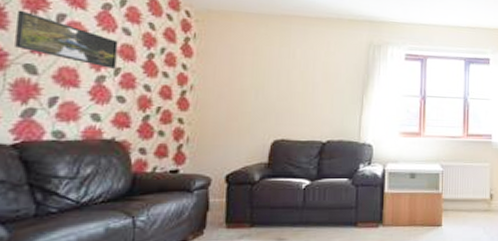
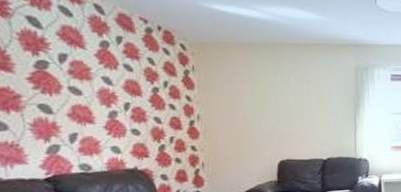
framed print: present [15,10,118,69] -> none [19,52,125,104]

